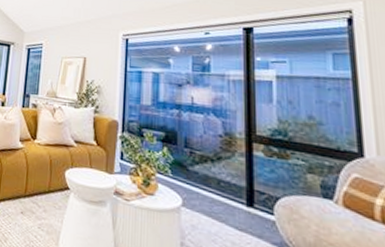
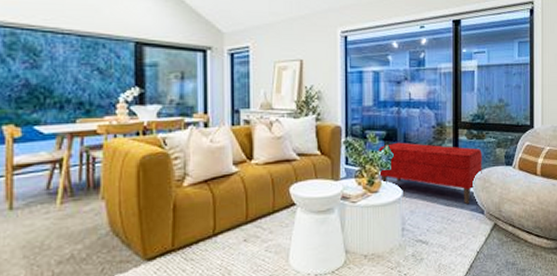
bench: none [154,145,287,235] -> present [378,142,482,204]

